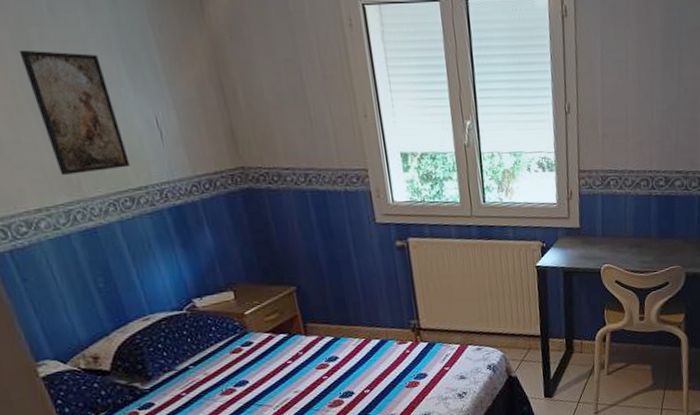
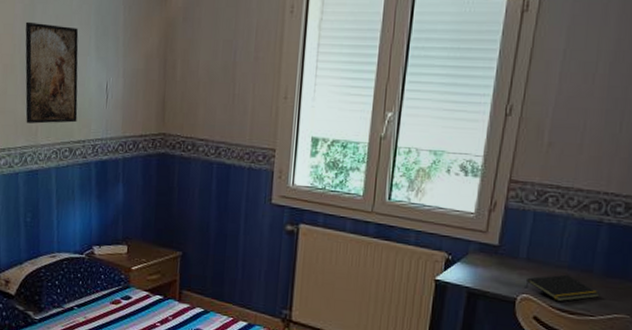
notepad: none [605,242,658,265] -> present [525,274,600,302]

